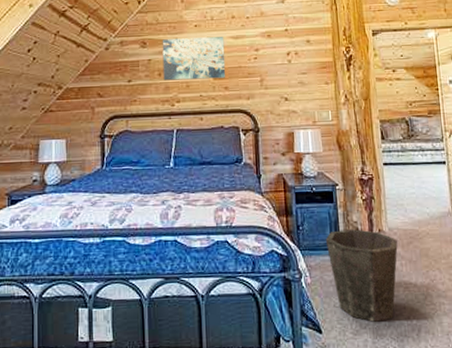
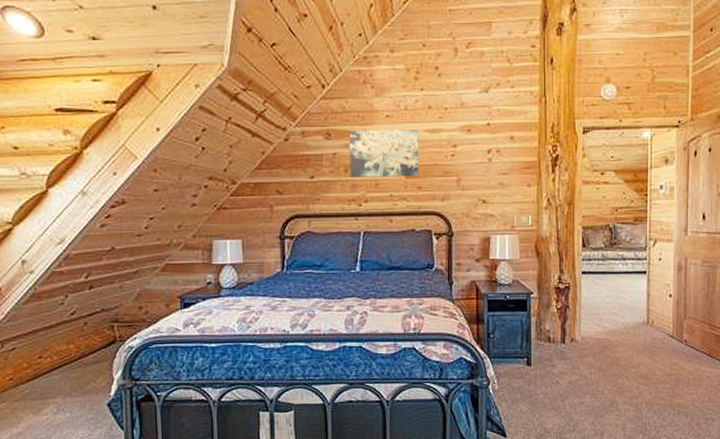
waste bin: present [325,229,398,322] -> none [516,338,590,427]

